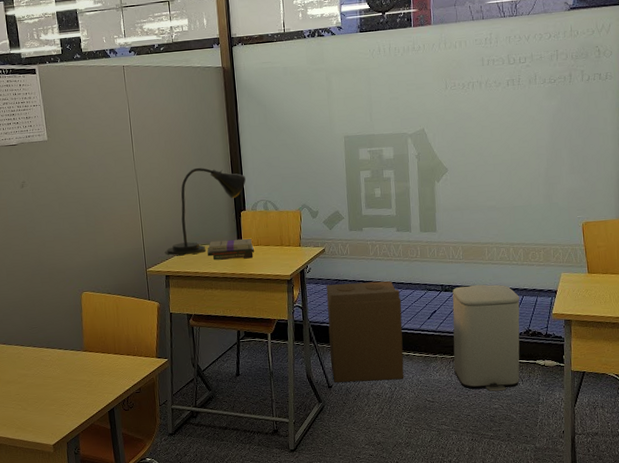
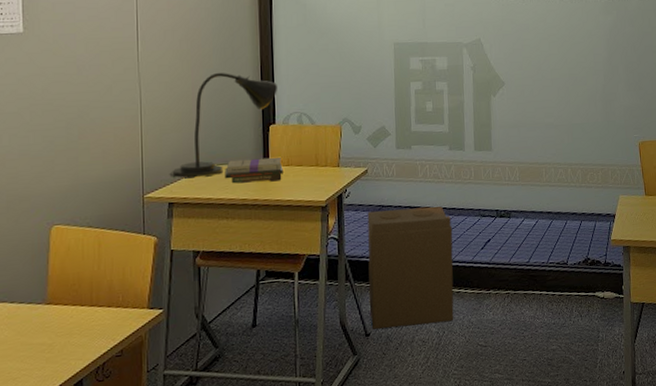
pedal bin: present [452,284,520,392] -> none [508,208,579,331]

